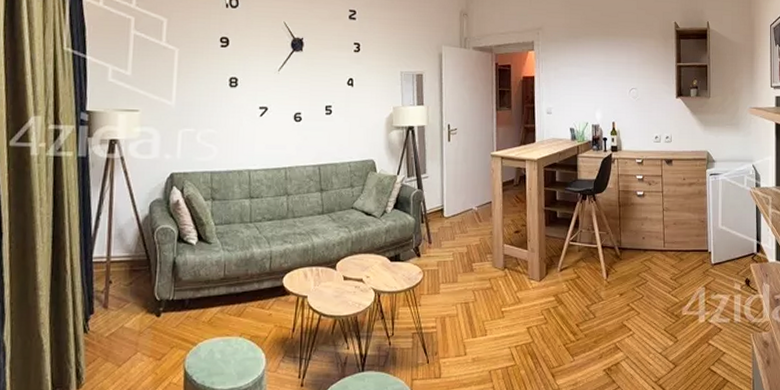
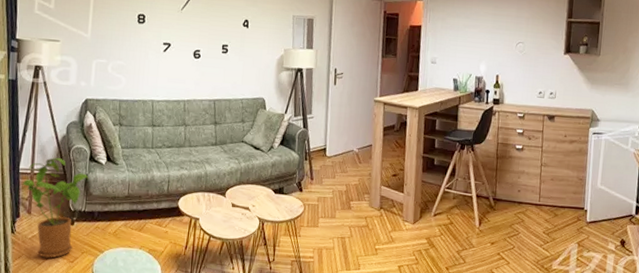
house plant: none [96,240,178,358] -> present [22,157,90,259]

